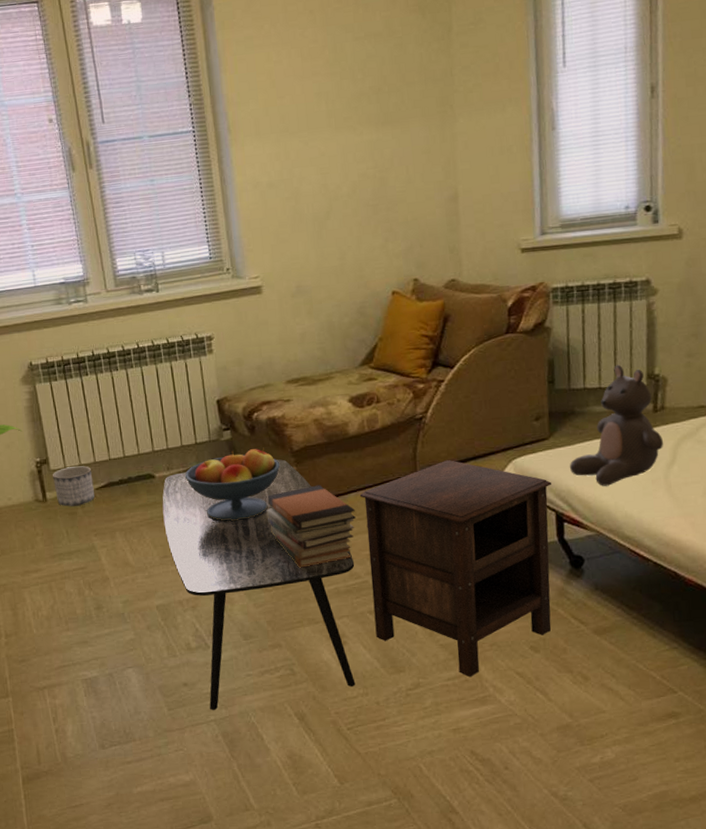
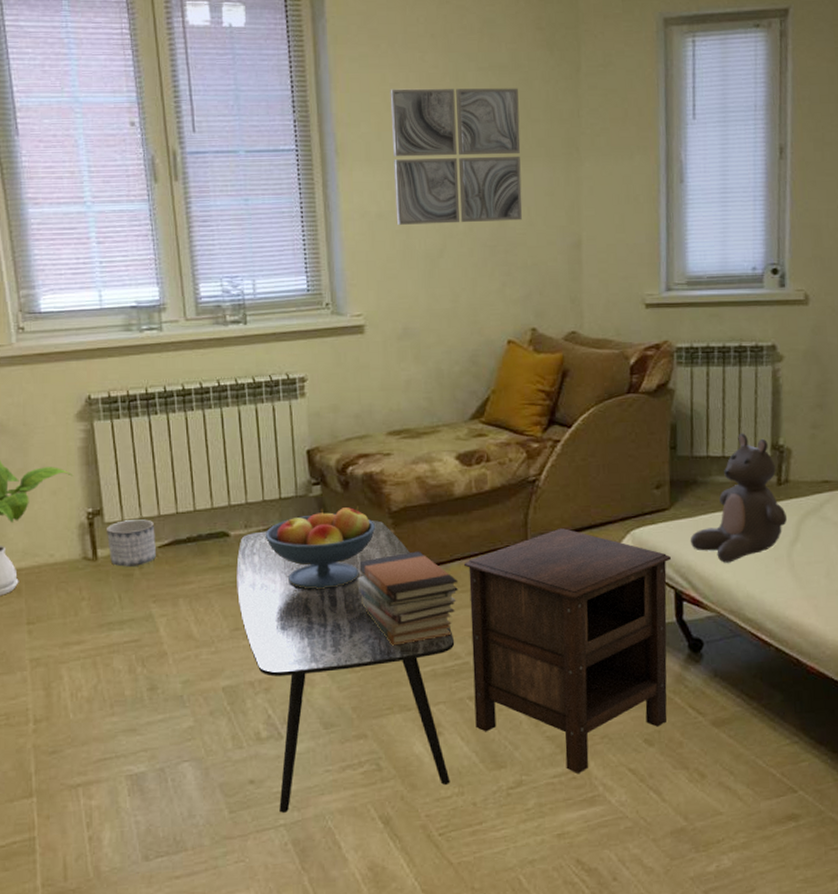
wall art: none [274,53,401,192] -> present [390,88,523,225]

